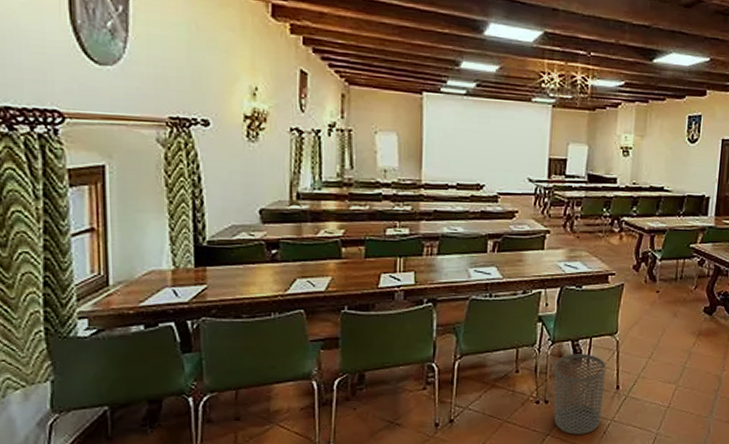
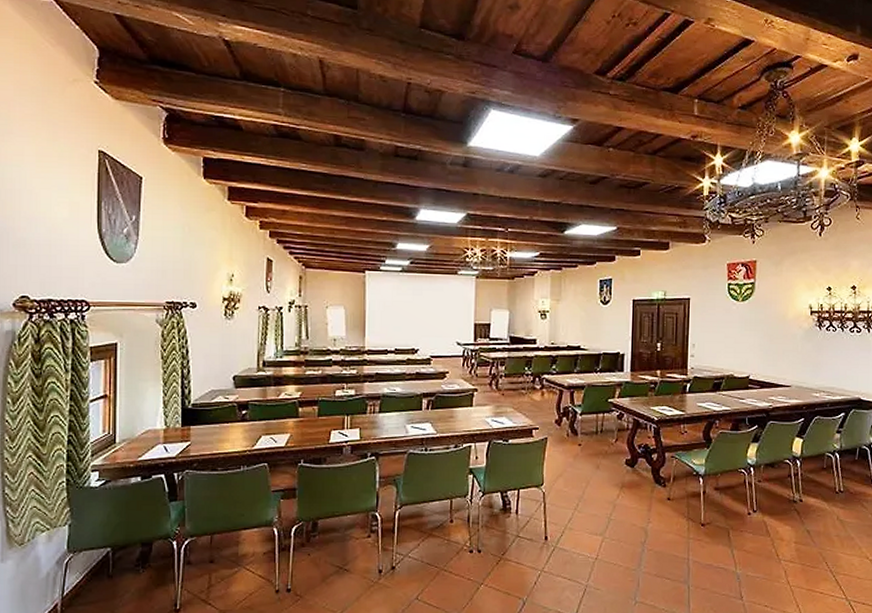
waste bin: present [553,353,606,435] -> none [485,504,534,584]

